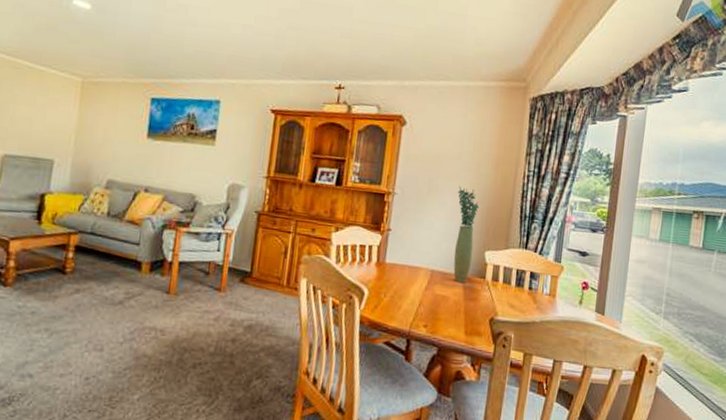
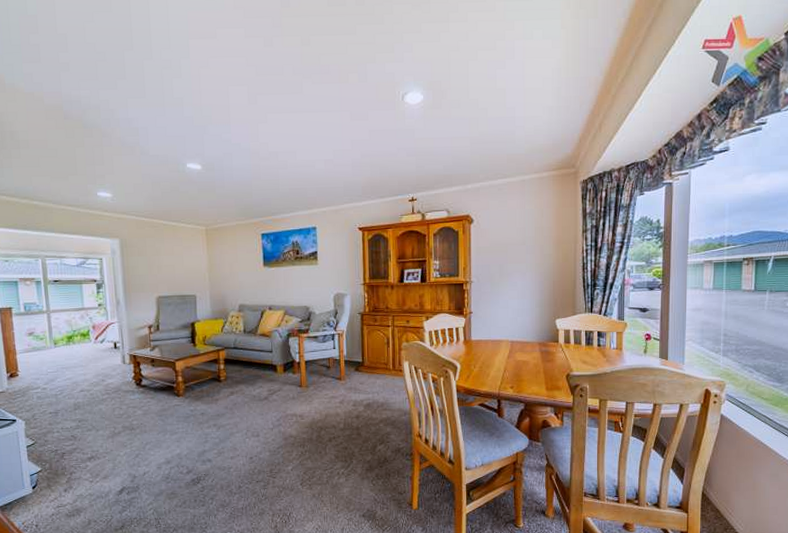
vase: present [453,186,479,284] -> none [526,268,546,349]

